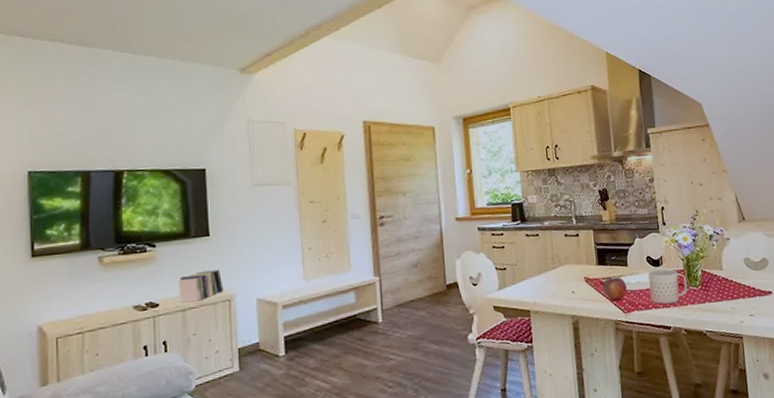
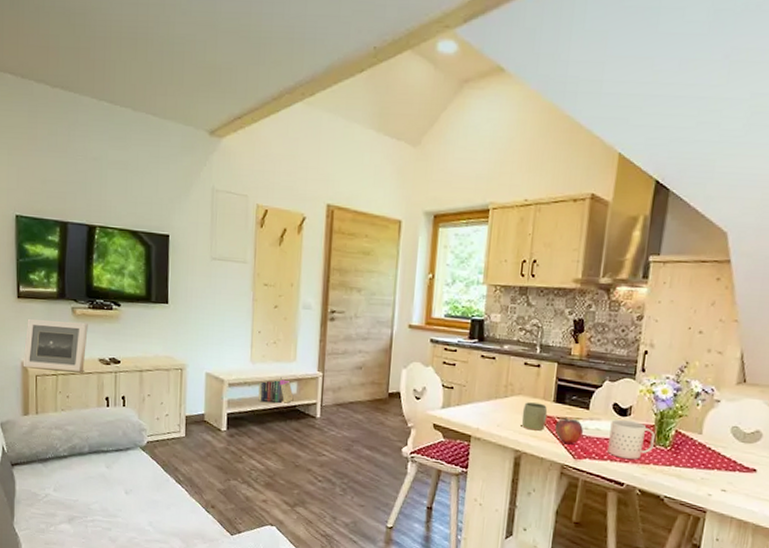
picture frame: none [39,270,119,332] -> present [23,318,88,372]
books: present [179,269,224,303] -> none [138,336,177,365]
books: none [315,288,353,317] -> present [258,377,294,403]
mug: none [571,268,594,295] -> present [521,402,548,431]

